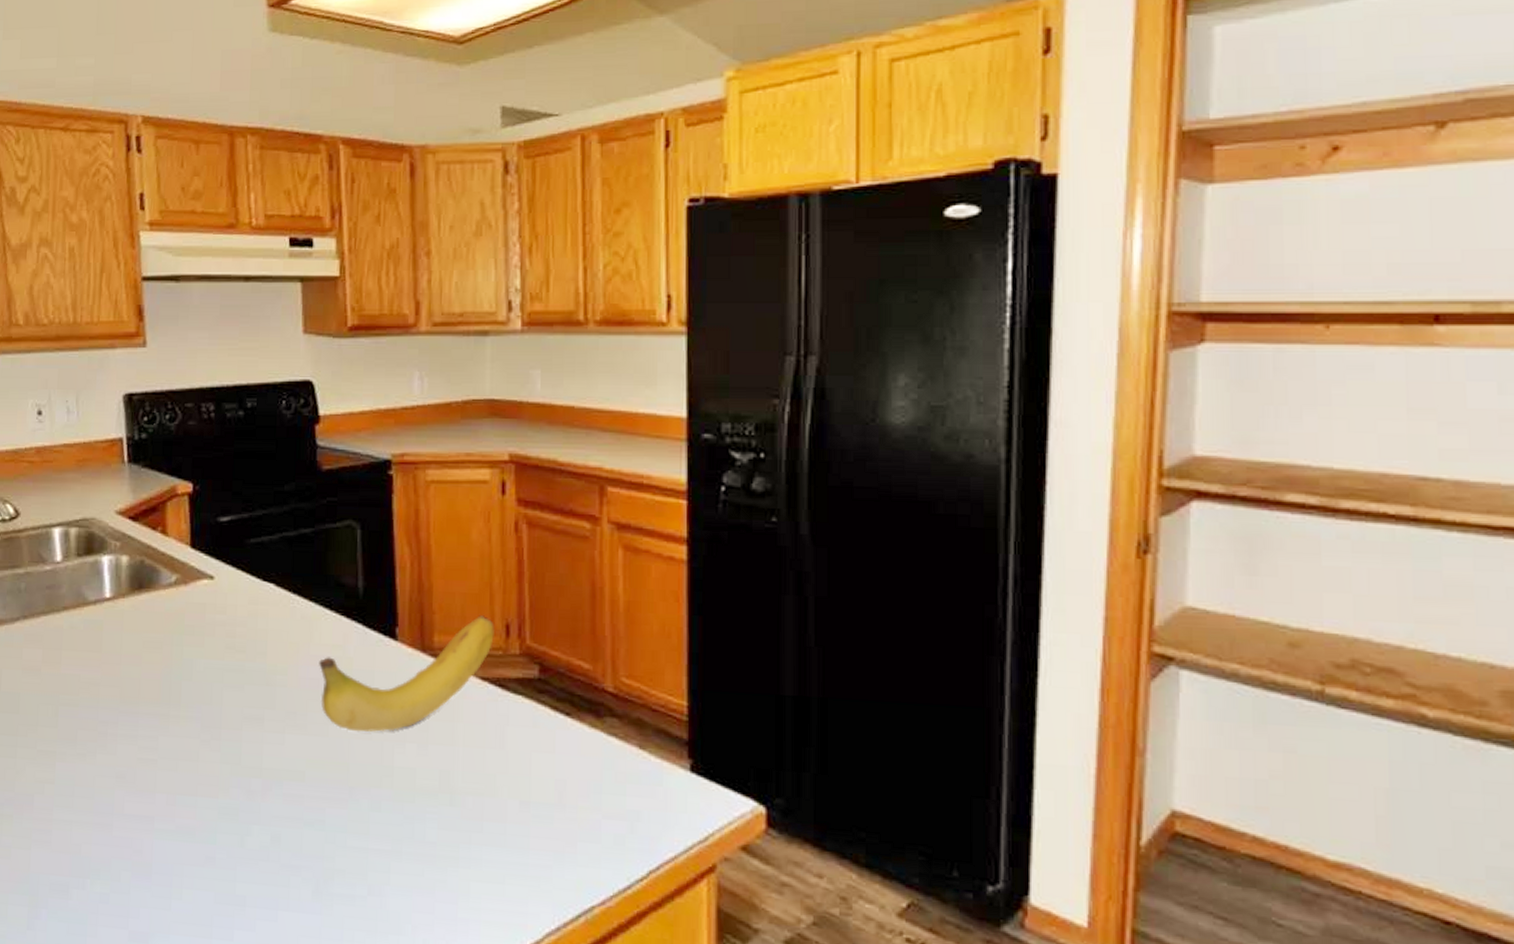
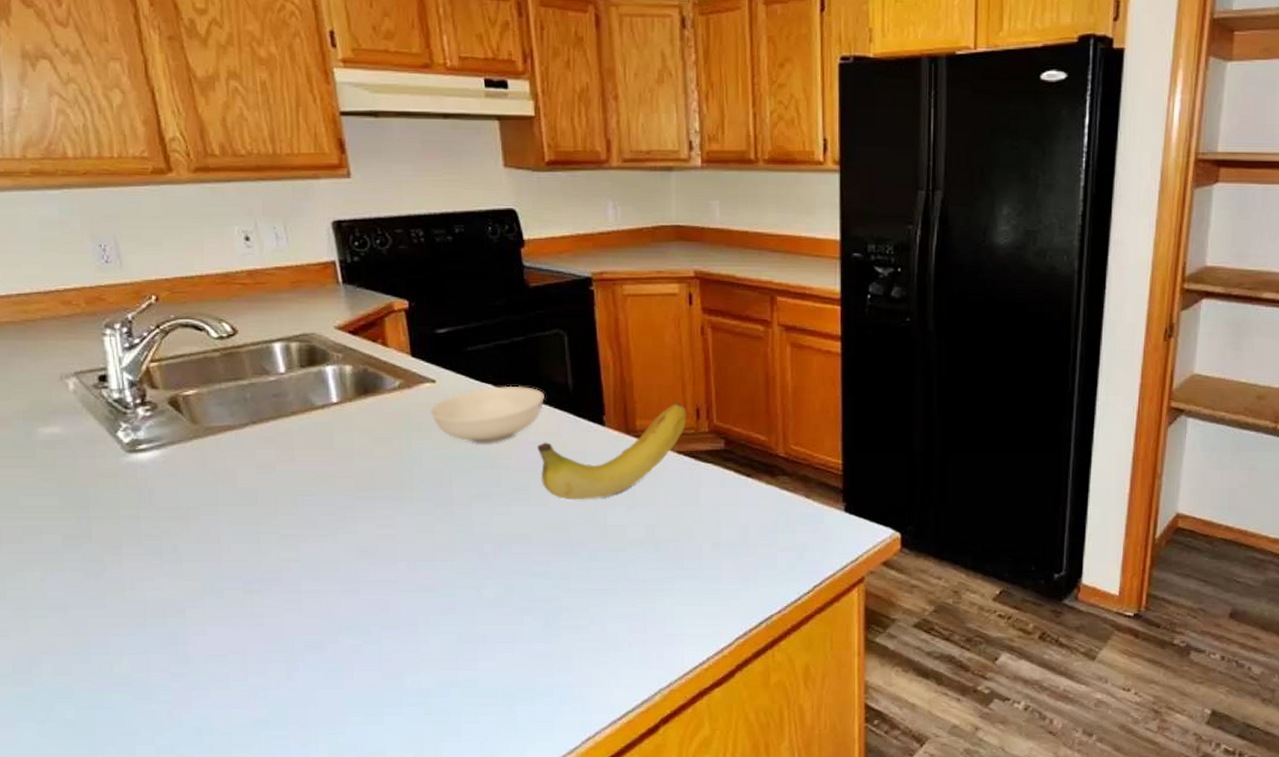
bowl: none [206,586,331,655] -> present [430,385,545,443]

